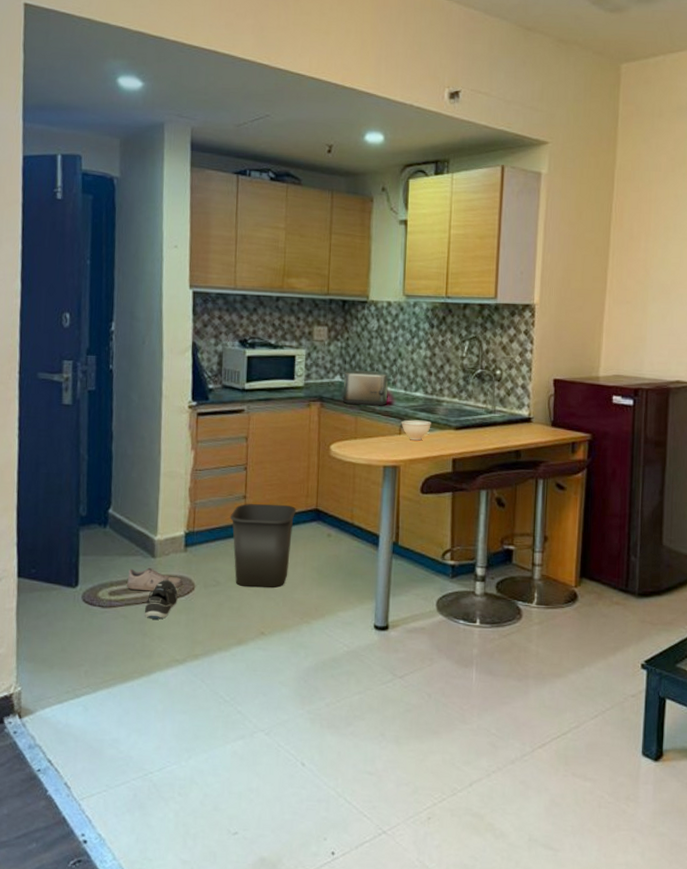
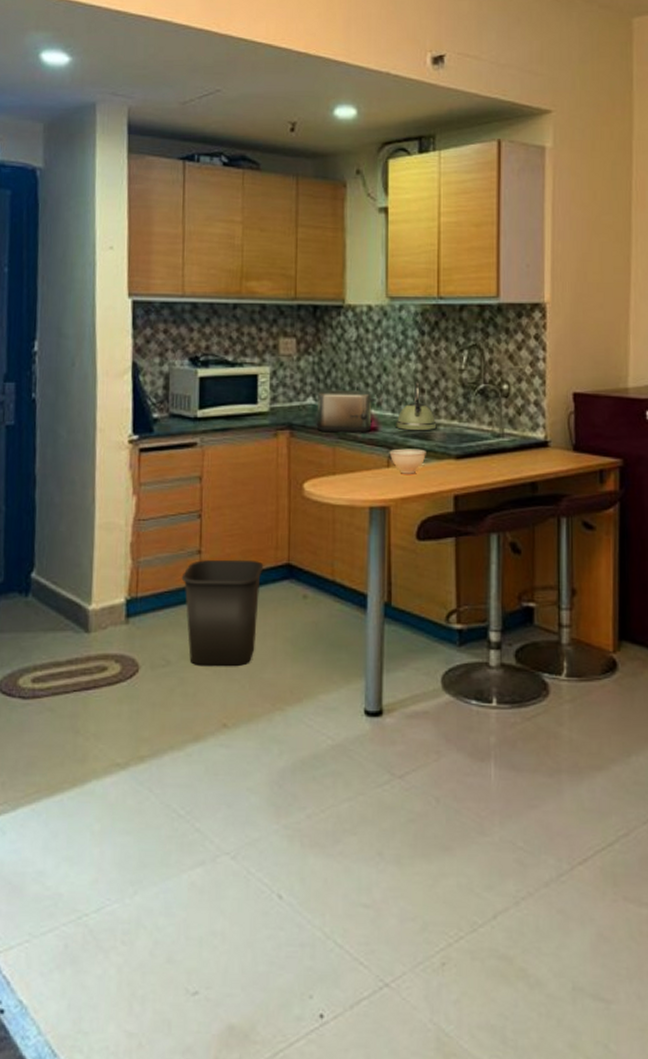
shoe: present [127,567,183,592] -> none [54,645,124,676]
shoe: present [144,579,178,620] -> none [76,659,118,712]
kettle: none [407,365,441,407] -> present [396,381,437,431]

